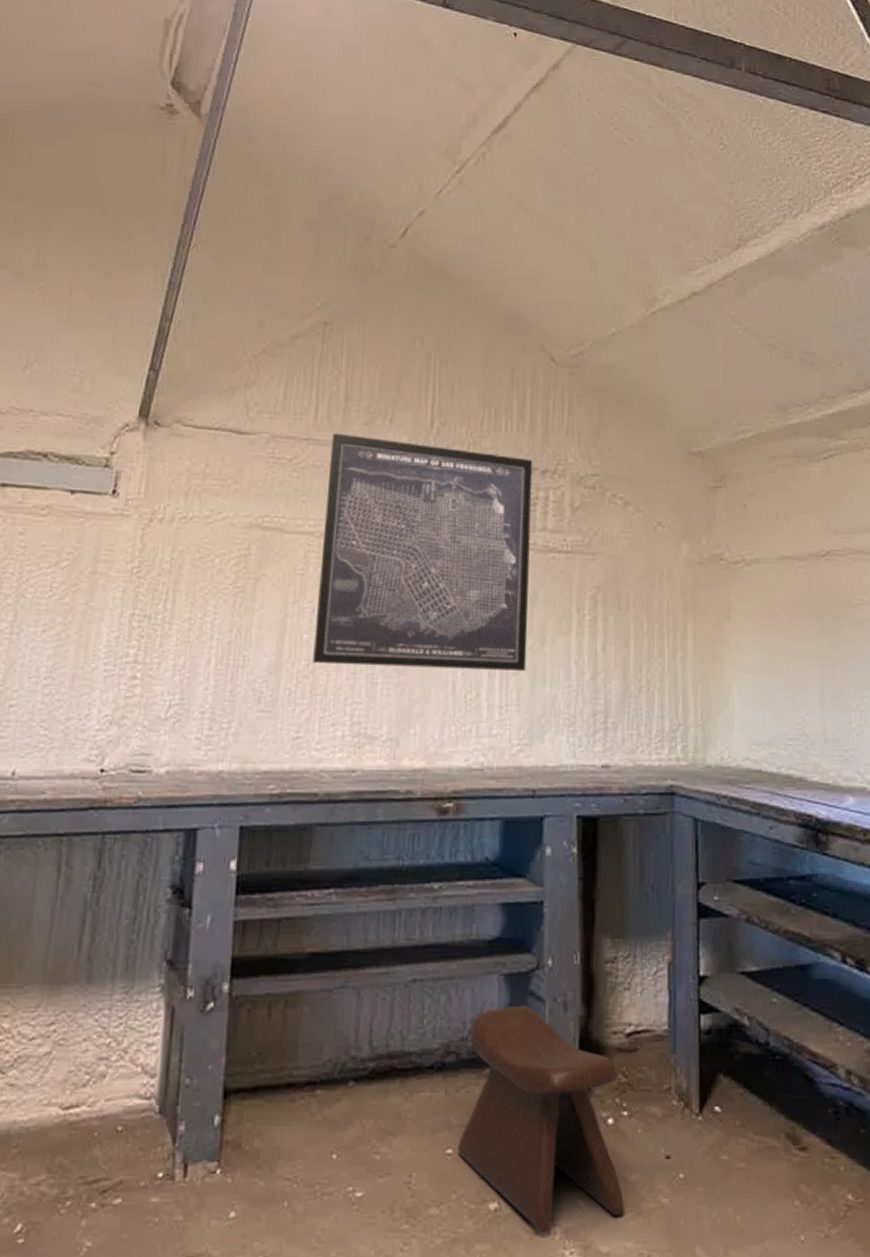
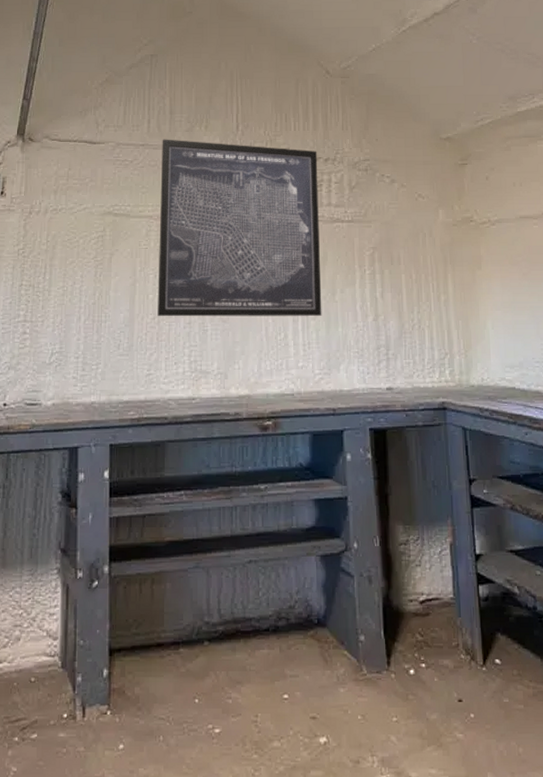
stool: present [457,1005,624,1233] -> none [292,579,428,762]

